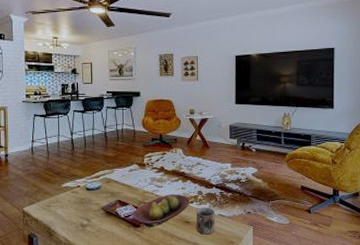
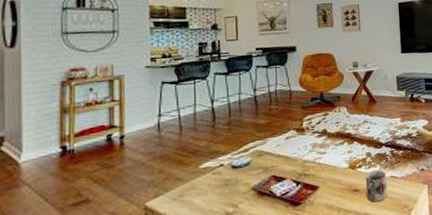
fruit bowl: present [133,194,190,228] -> none [291,159,358,204]

